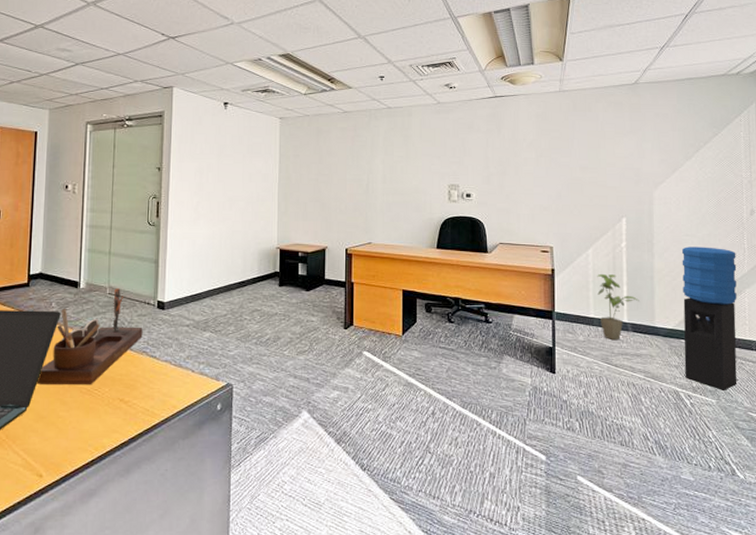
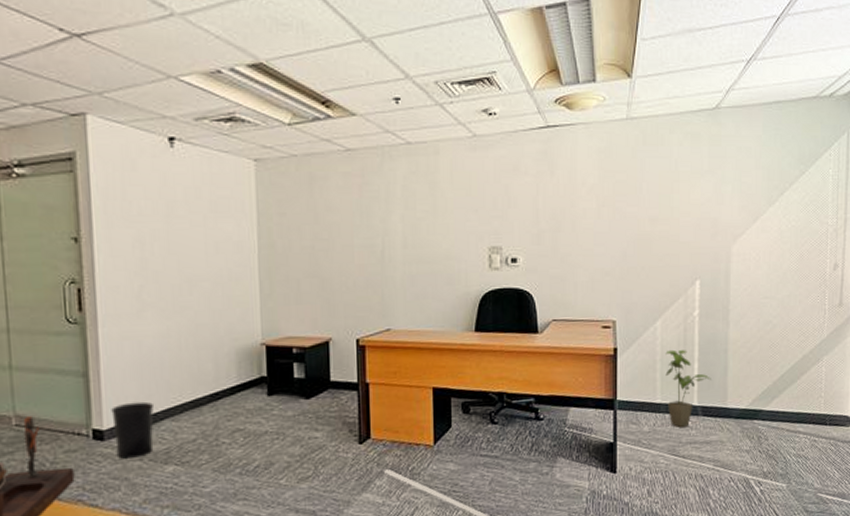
waste bin: none [171,283,199,324] -> present [111,401,154,459]
water cooler: present [681,247,737,390] -> none [756,310,816,473]

